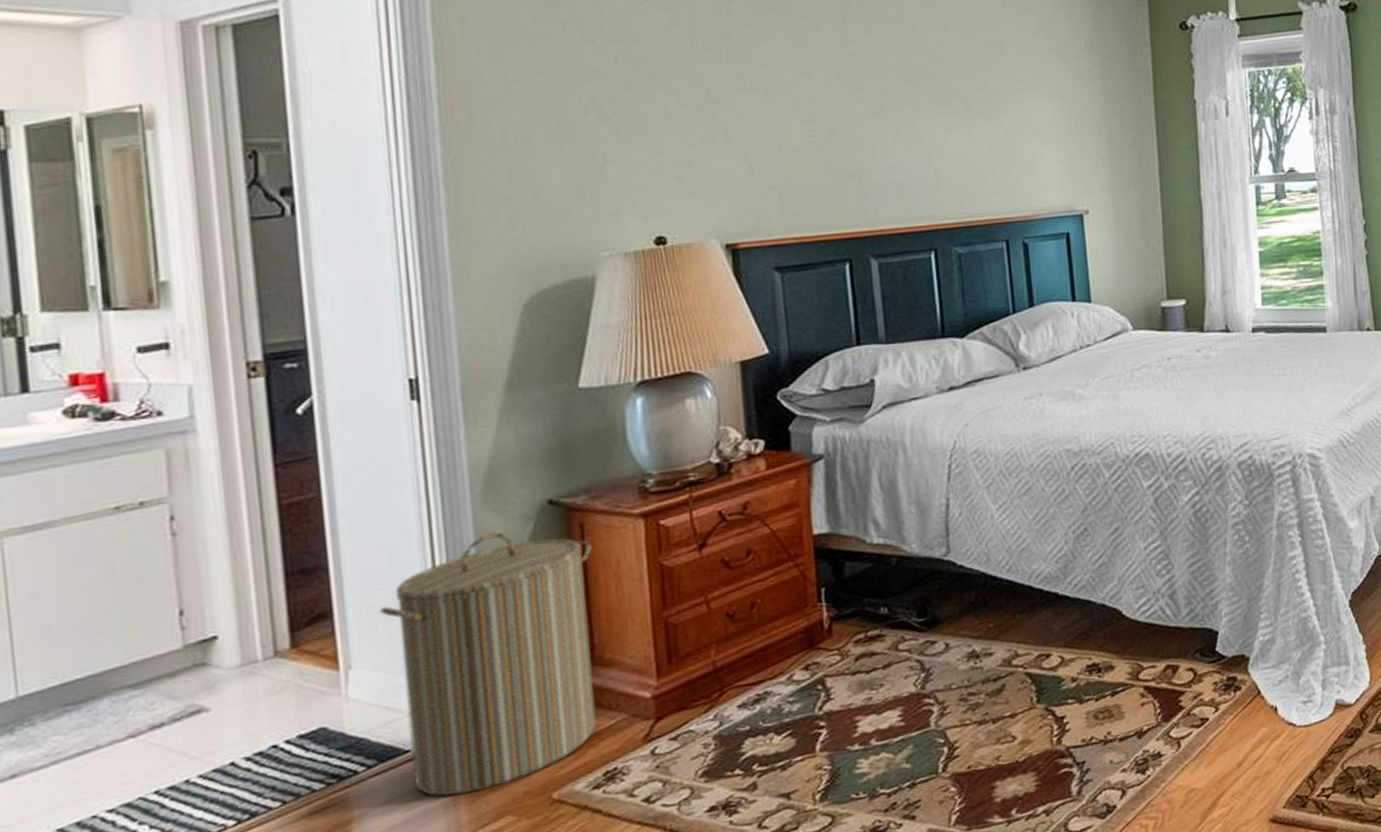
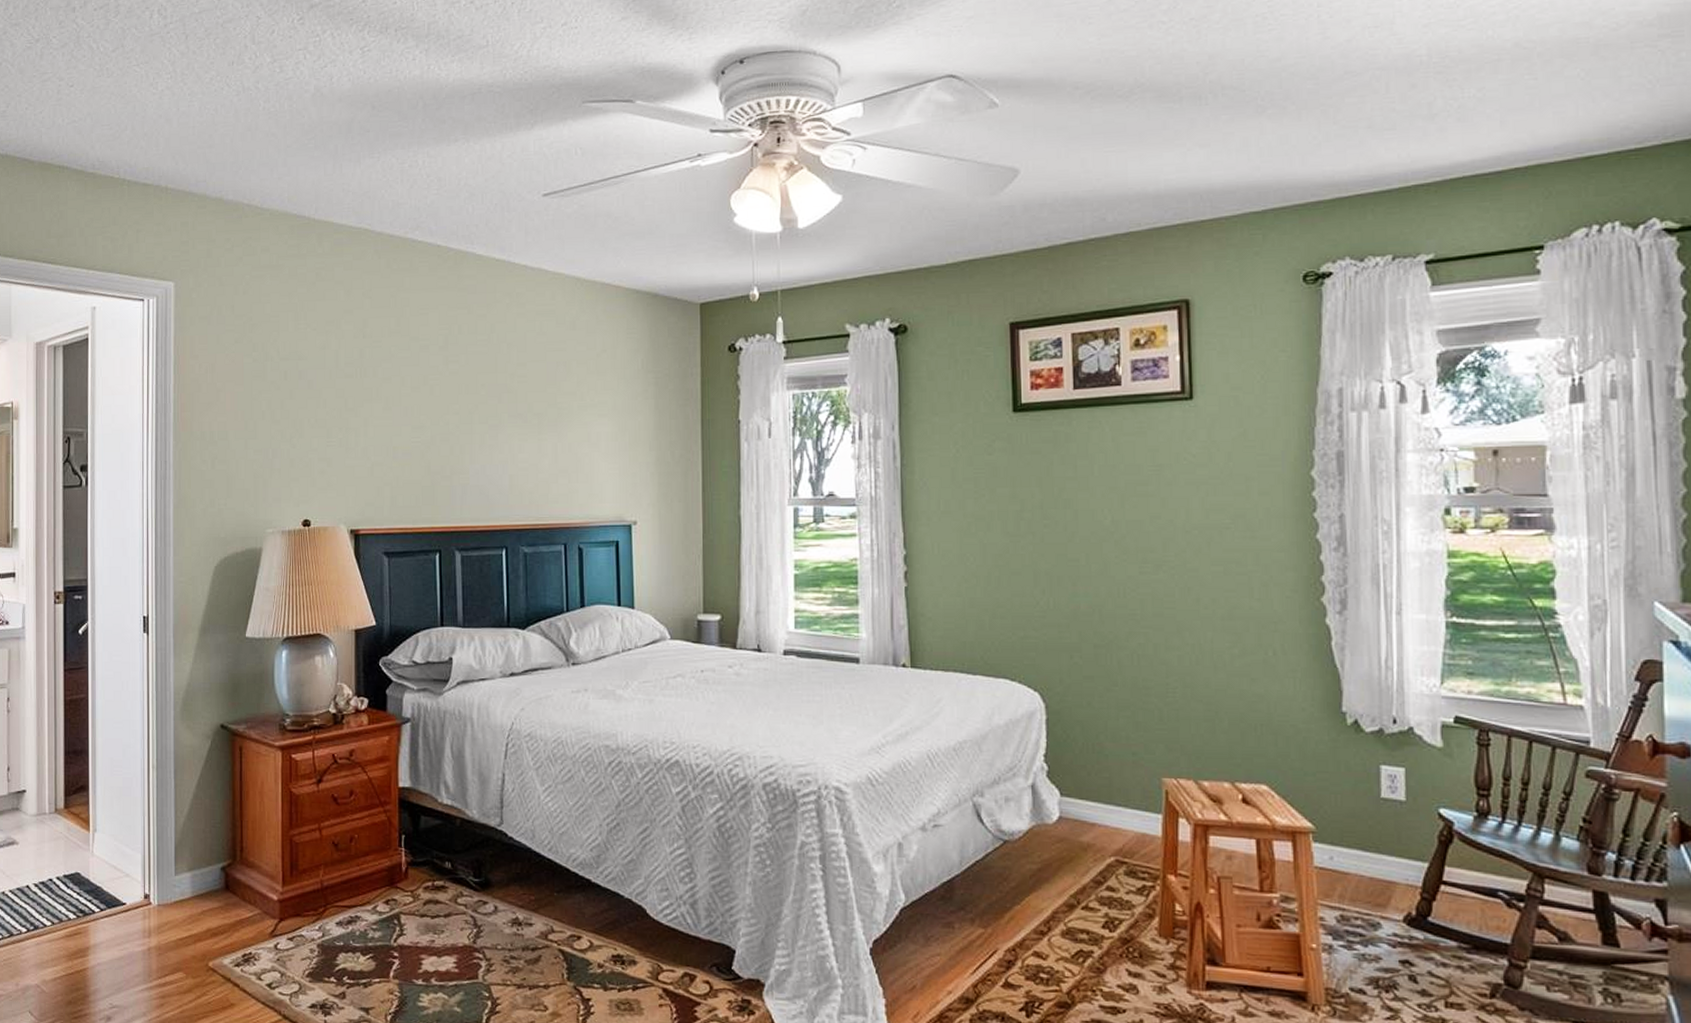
laundry hamper: present [379,532,596,797] -> none [115,744,246,947]

